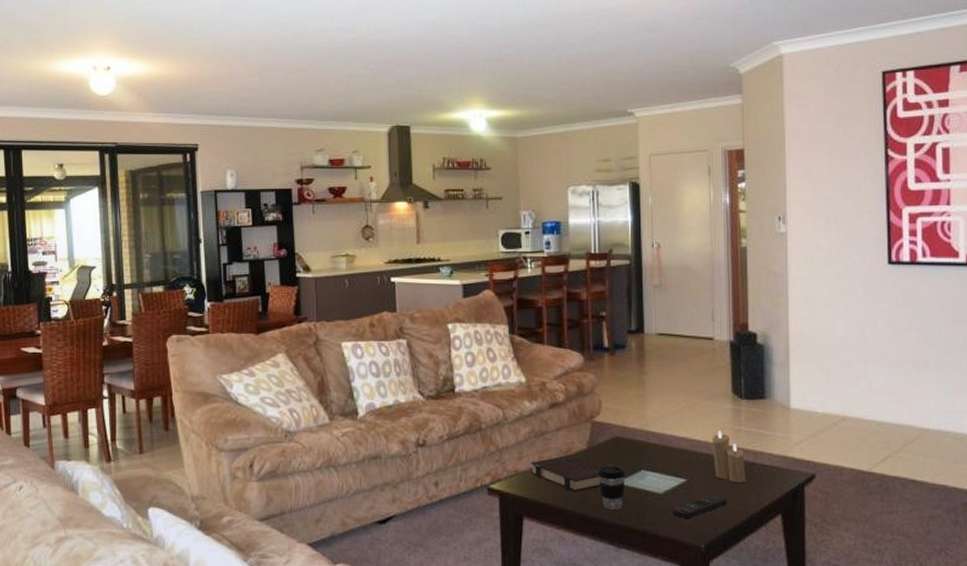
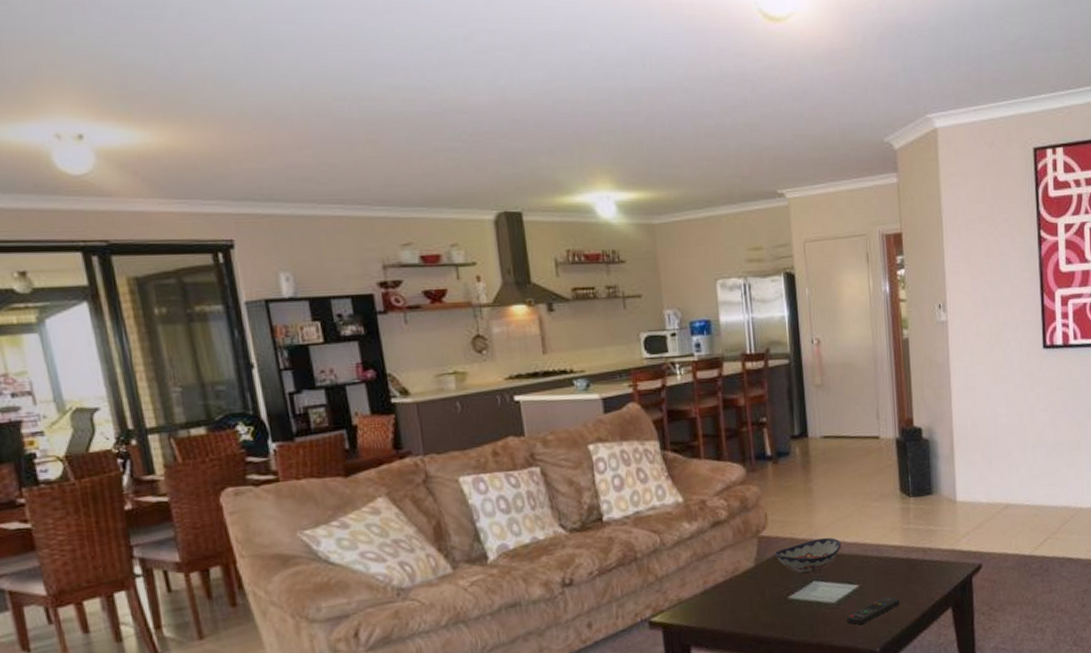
book: present [530,454,605,493] -> none [694,574,775,614]
coffee cup: present [598,466,626,510] -> none [767,580,797,627]
decorative bowl: none [606,429,672,462] -> present [774,537,842,574]
candle: present [712,430,746,483] -> none [882,531,917,583]

